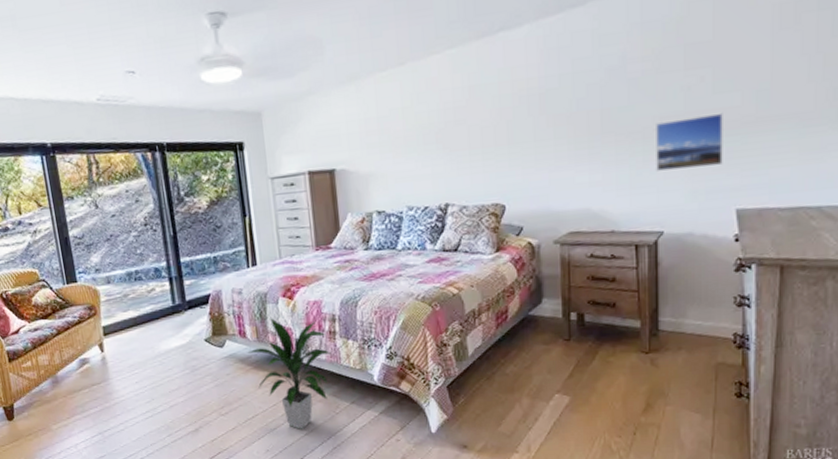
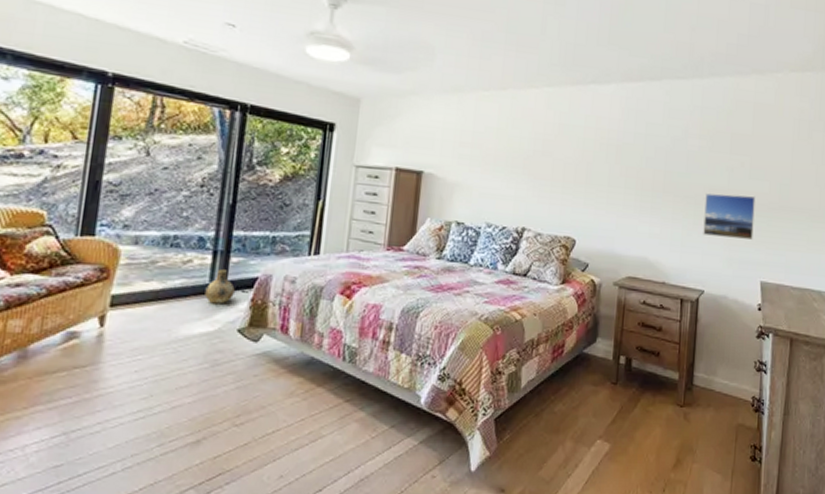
ceramic jug: none [171,292,195,322] -> present [204,269,235,304]
indoor plant: present [247,317,331,429] -> none [285,314,381,453]

